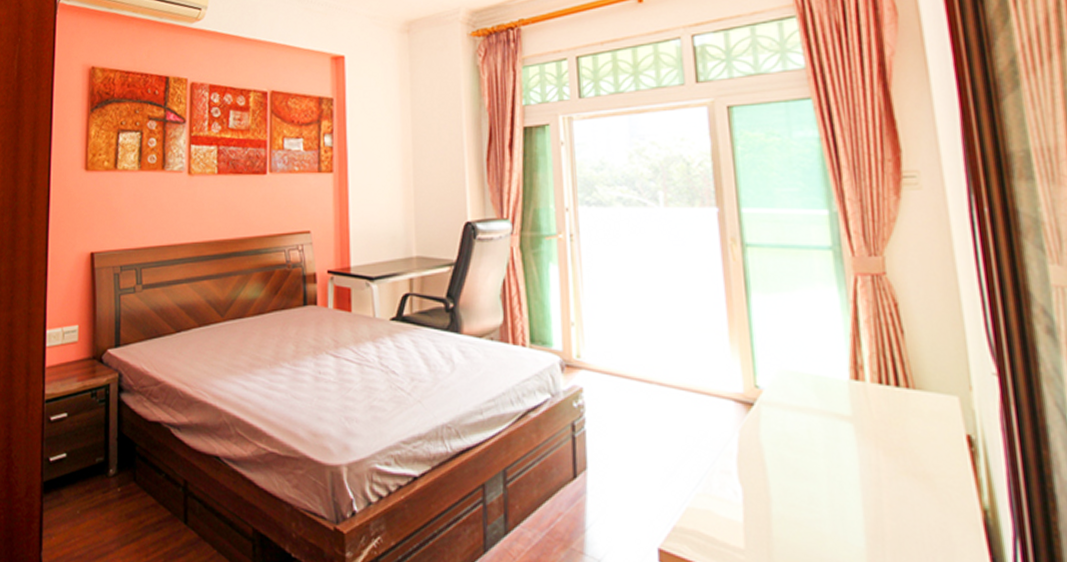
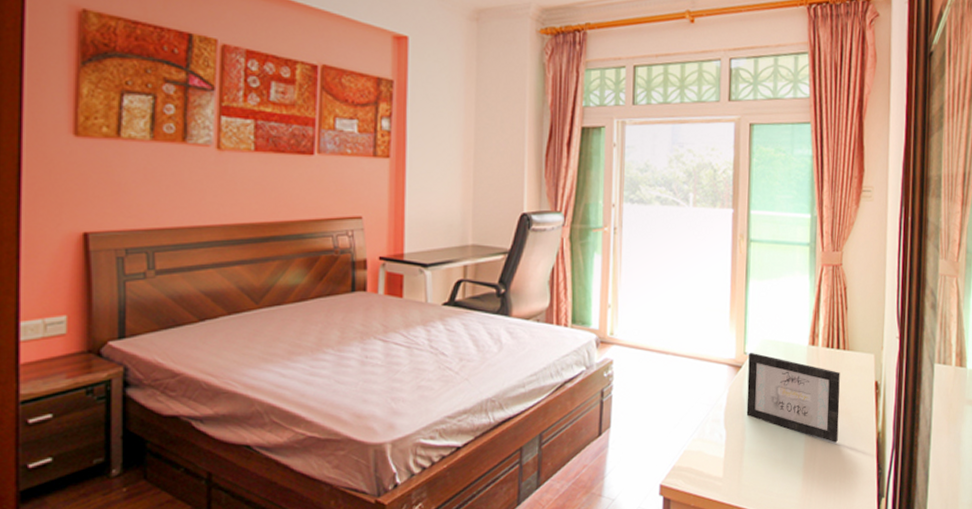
picture frame: none [762,385,917,518] -> present [746,352,840,443]

